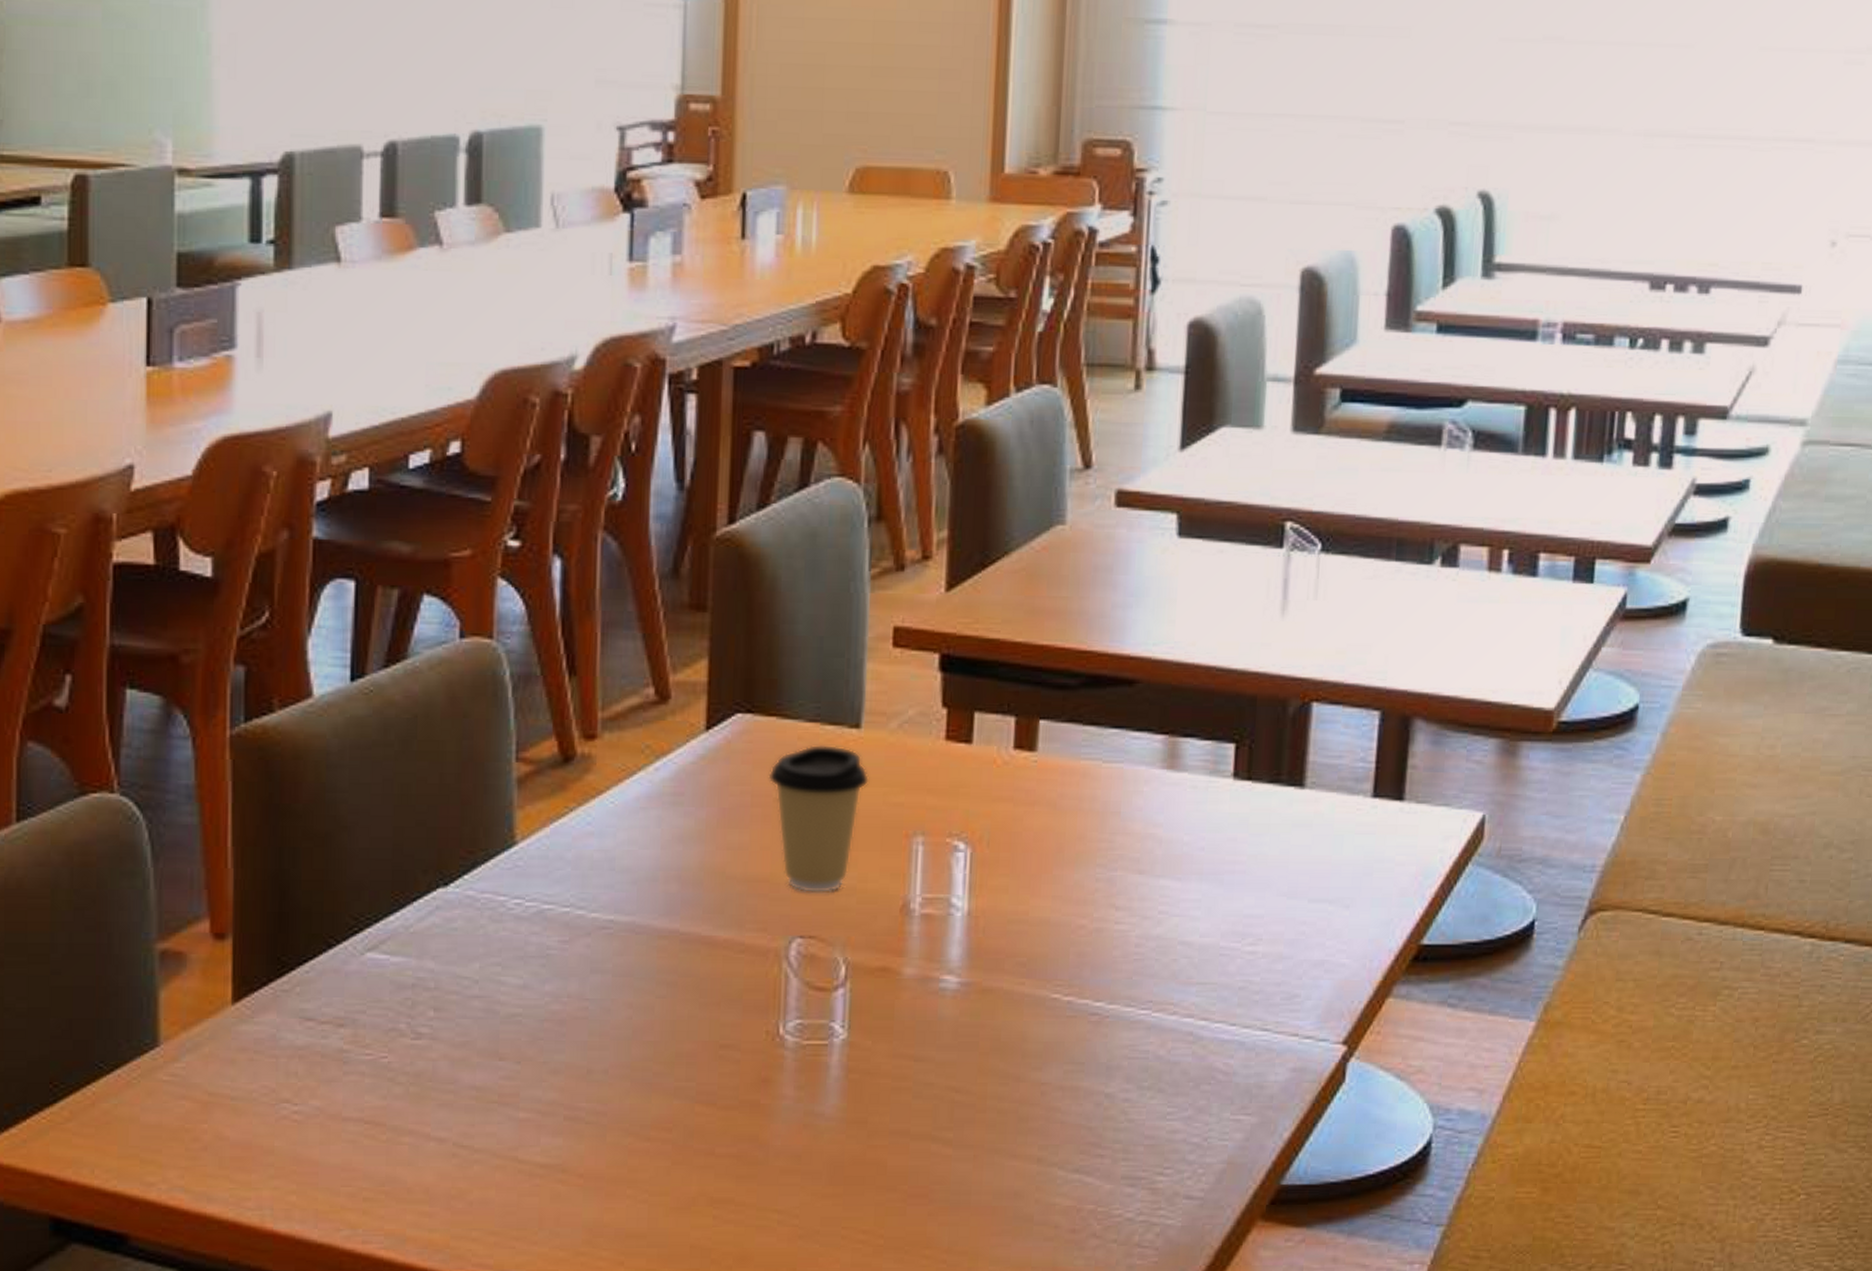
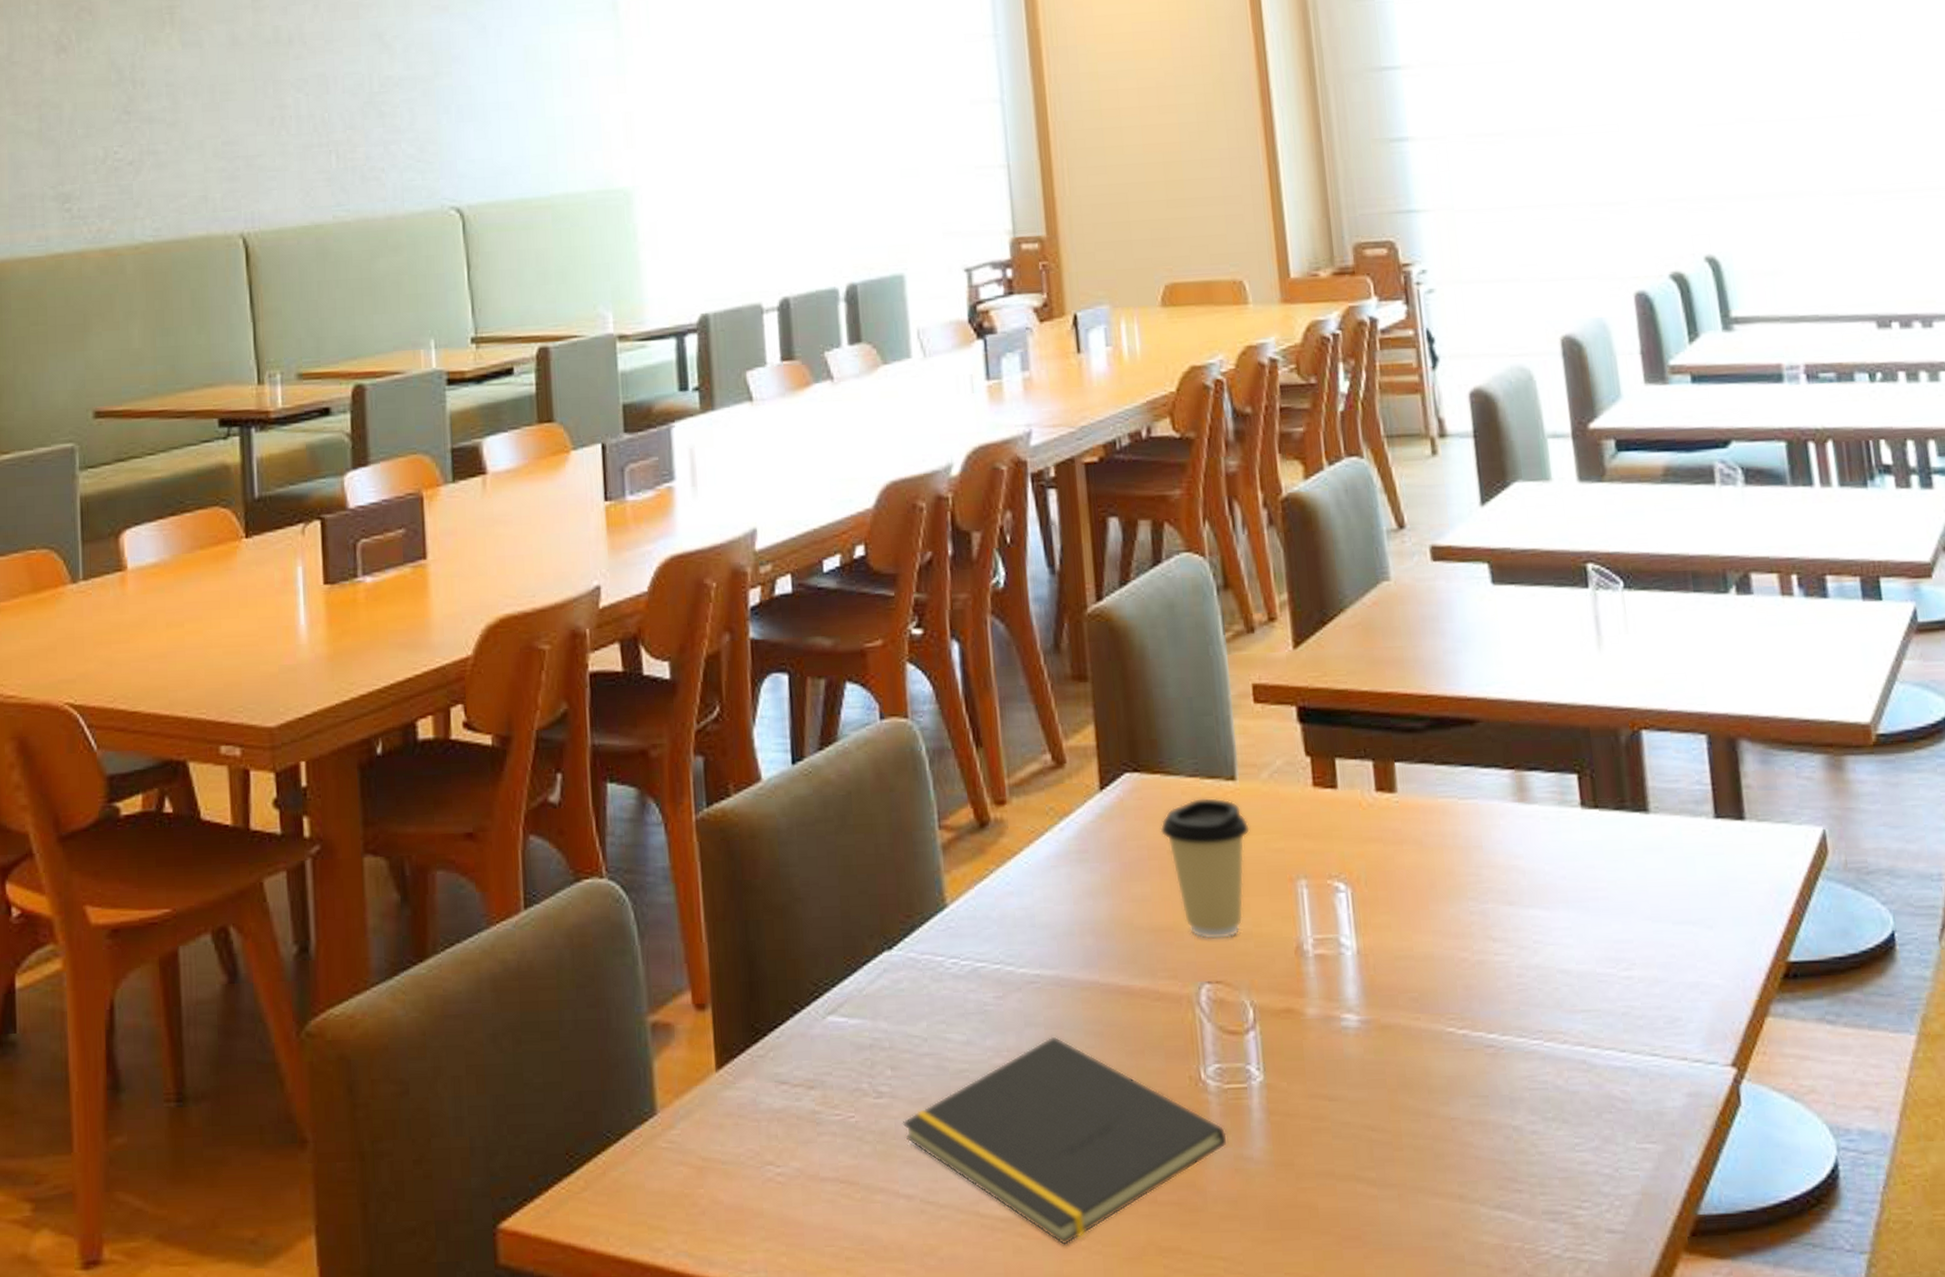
notepad: none [440,984,800,1193] -> present [902,1036,1228,1245]

